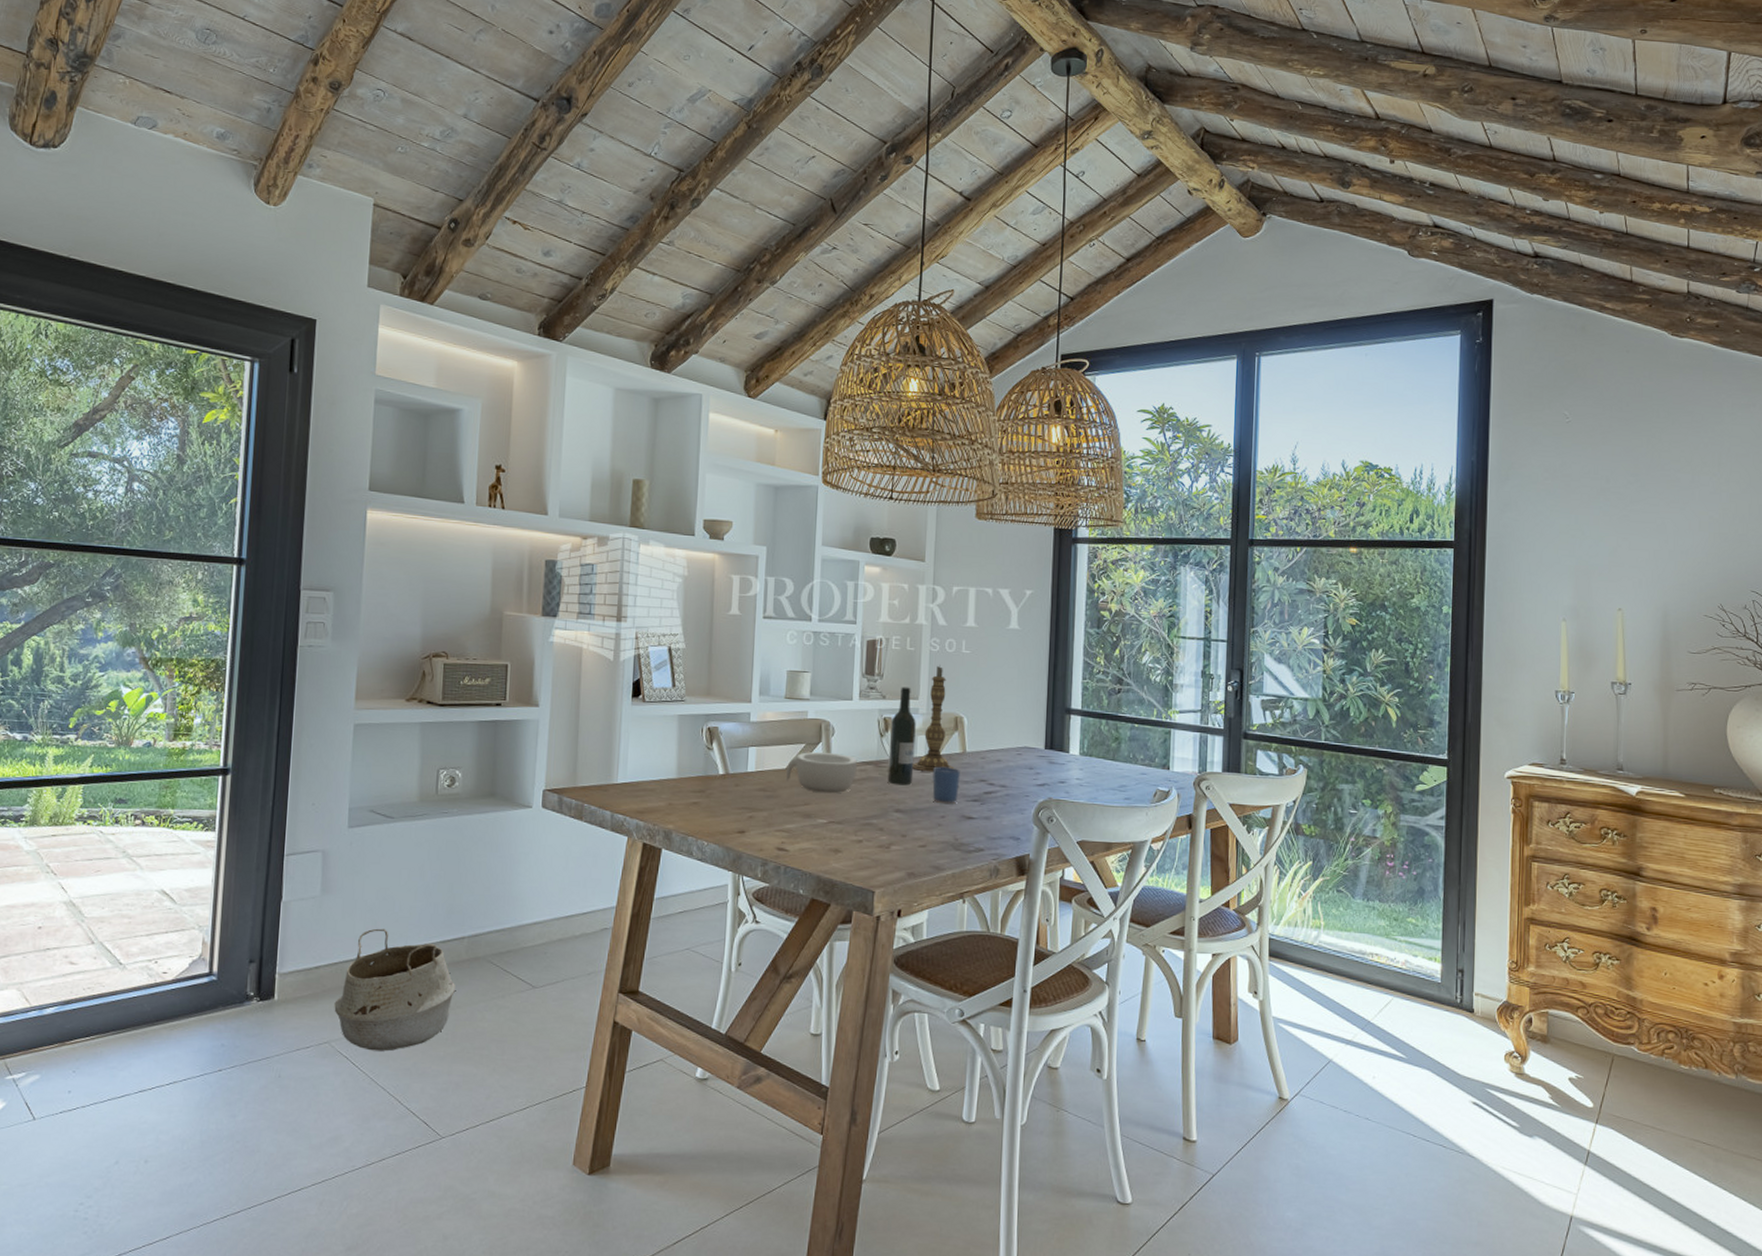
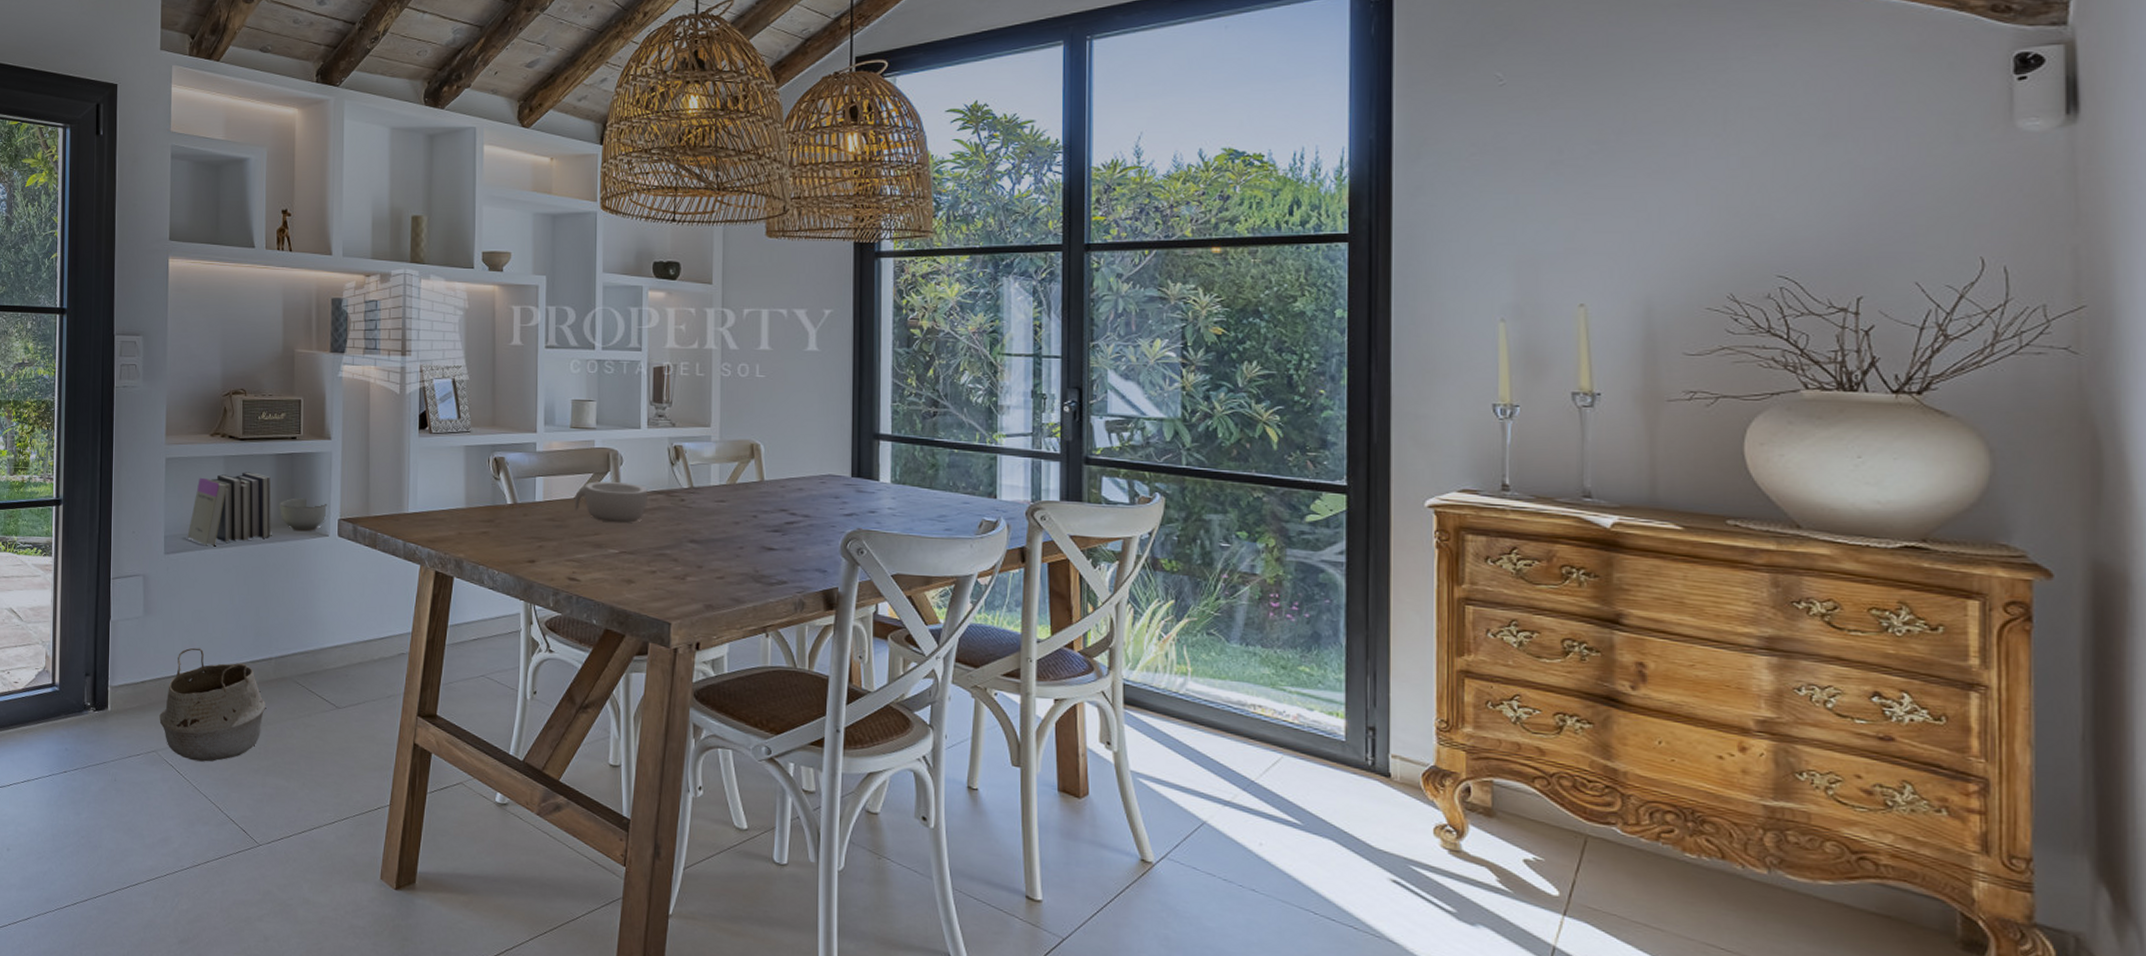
books: none [375,739,471,819] -> present [187,472,272,547]
bowl: none [479,767,534,803] -> present [279,498,329,532]
wine bottle: present [887,686,916,786] -> none [680,414,709,516]
candlestick: present [912,665,955,773] -> none [707,391,753,502]
mug: present [932,766,960,804] -> none [728,495,758,534]

